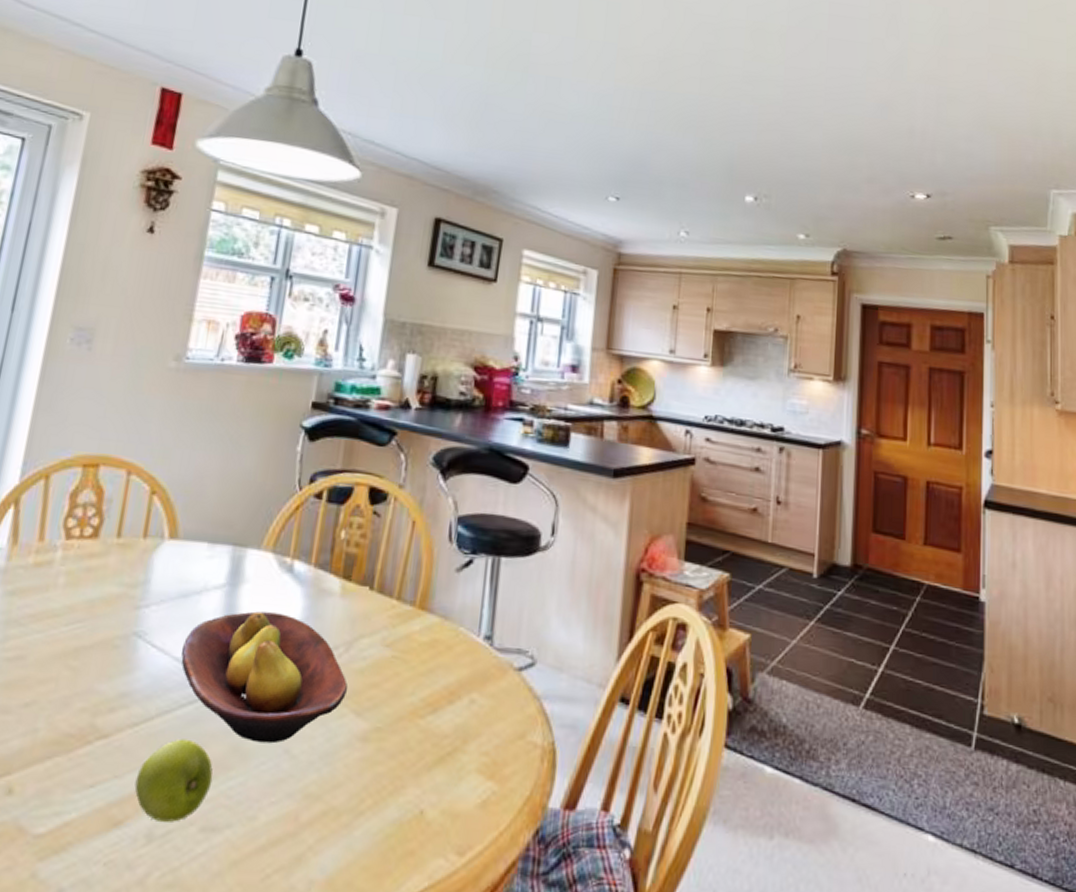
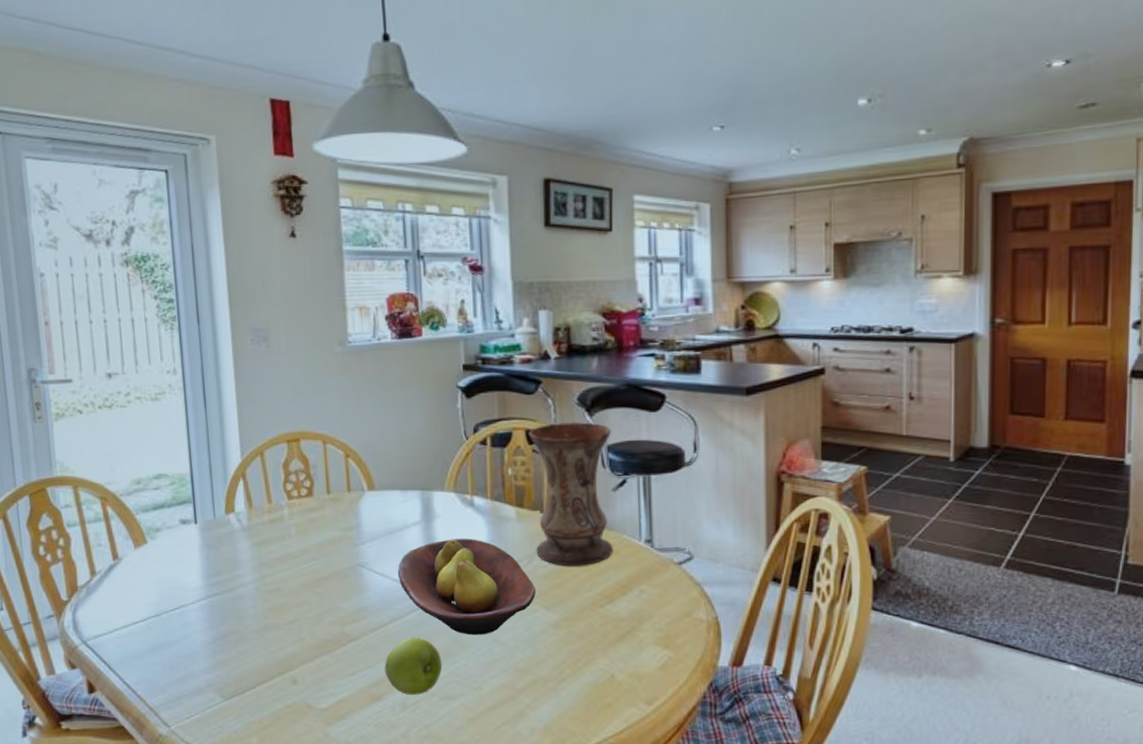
vase: none [356,483,466,662] -> present [528,422,613,566]

